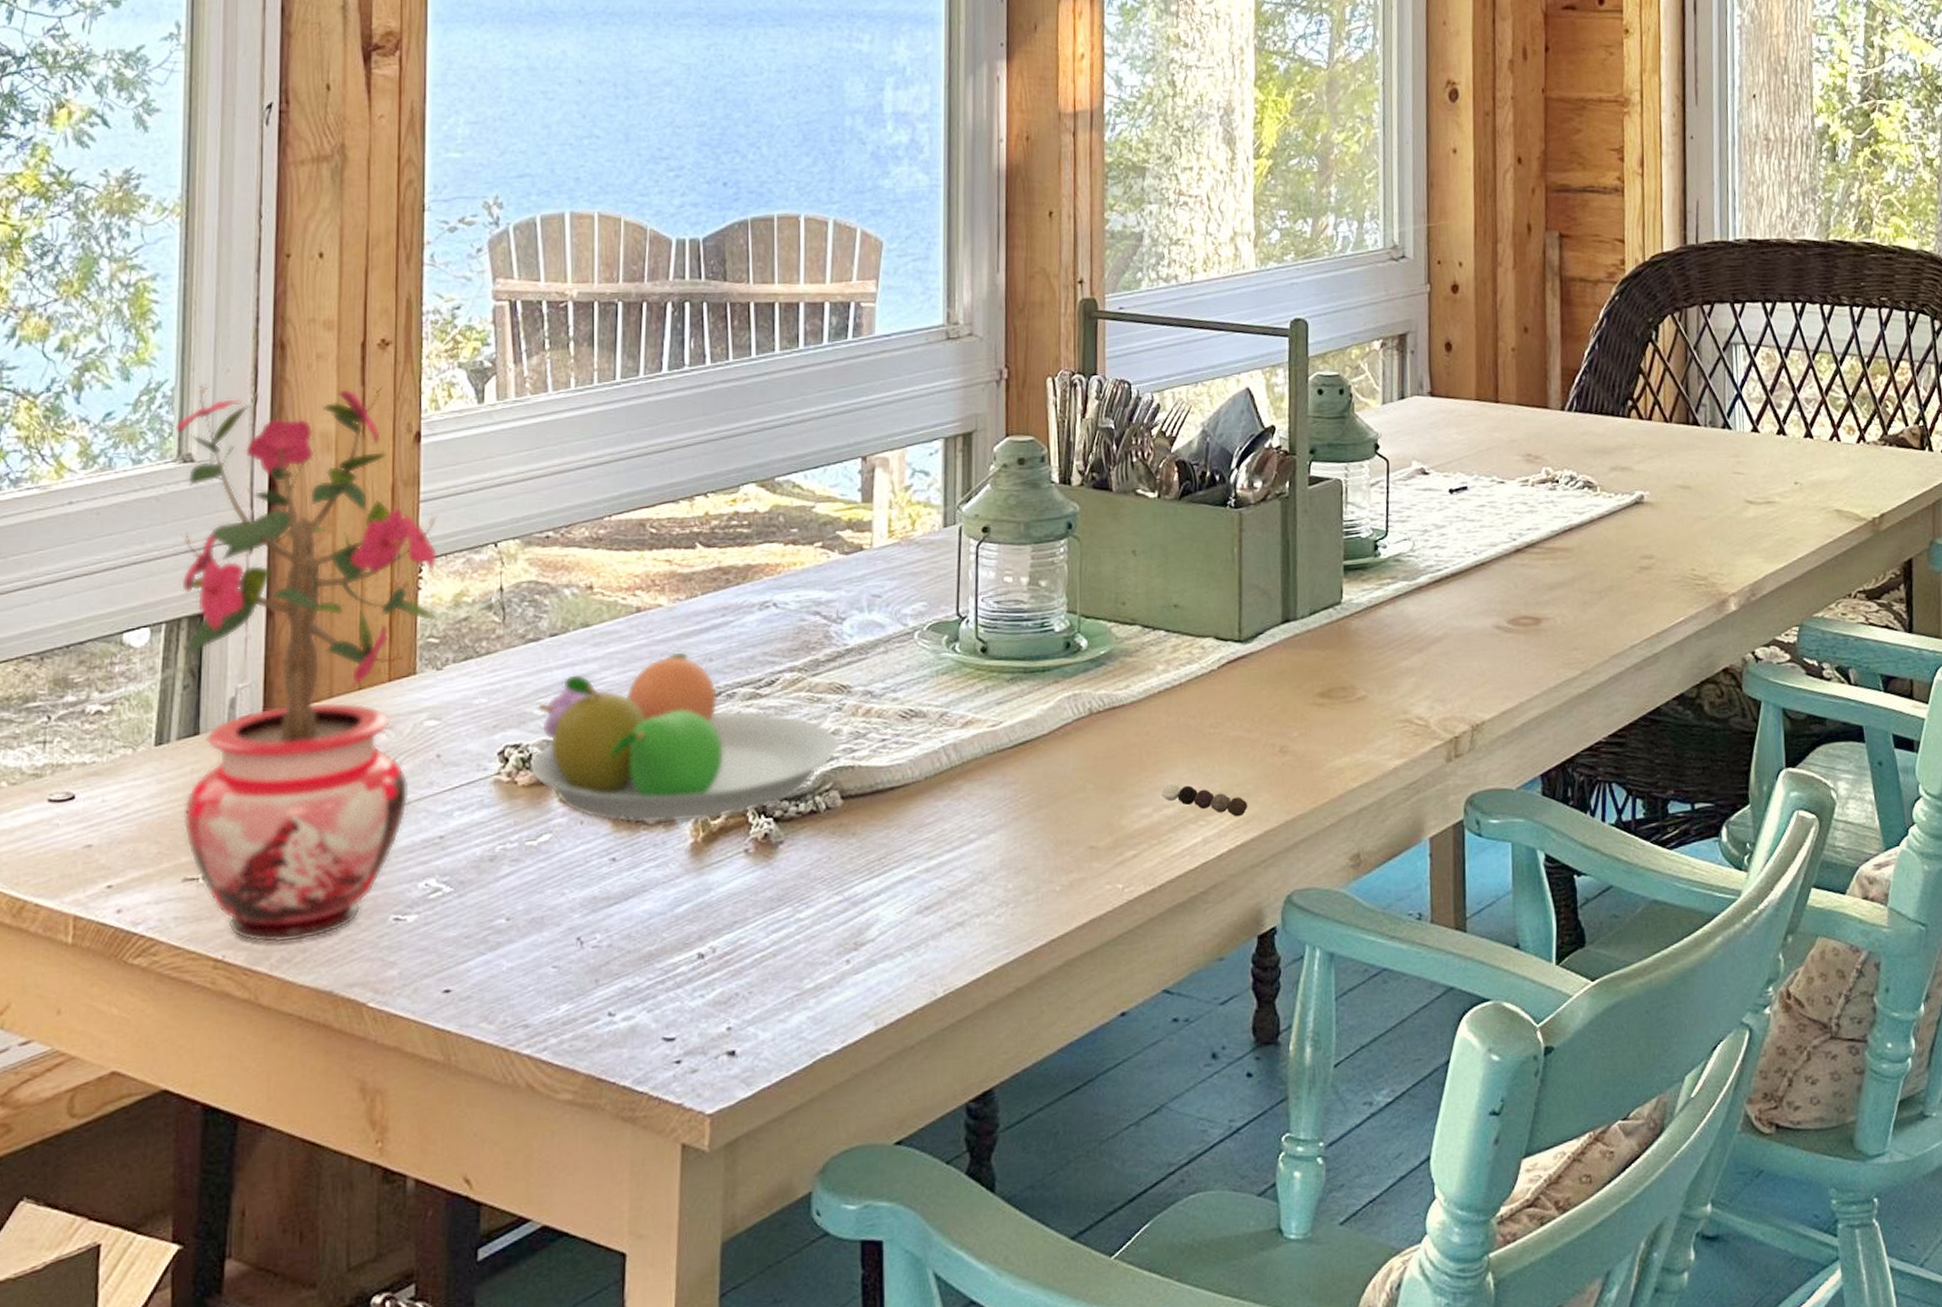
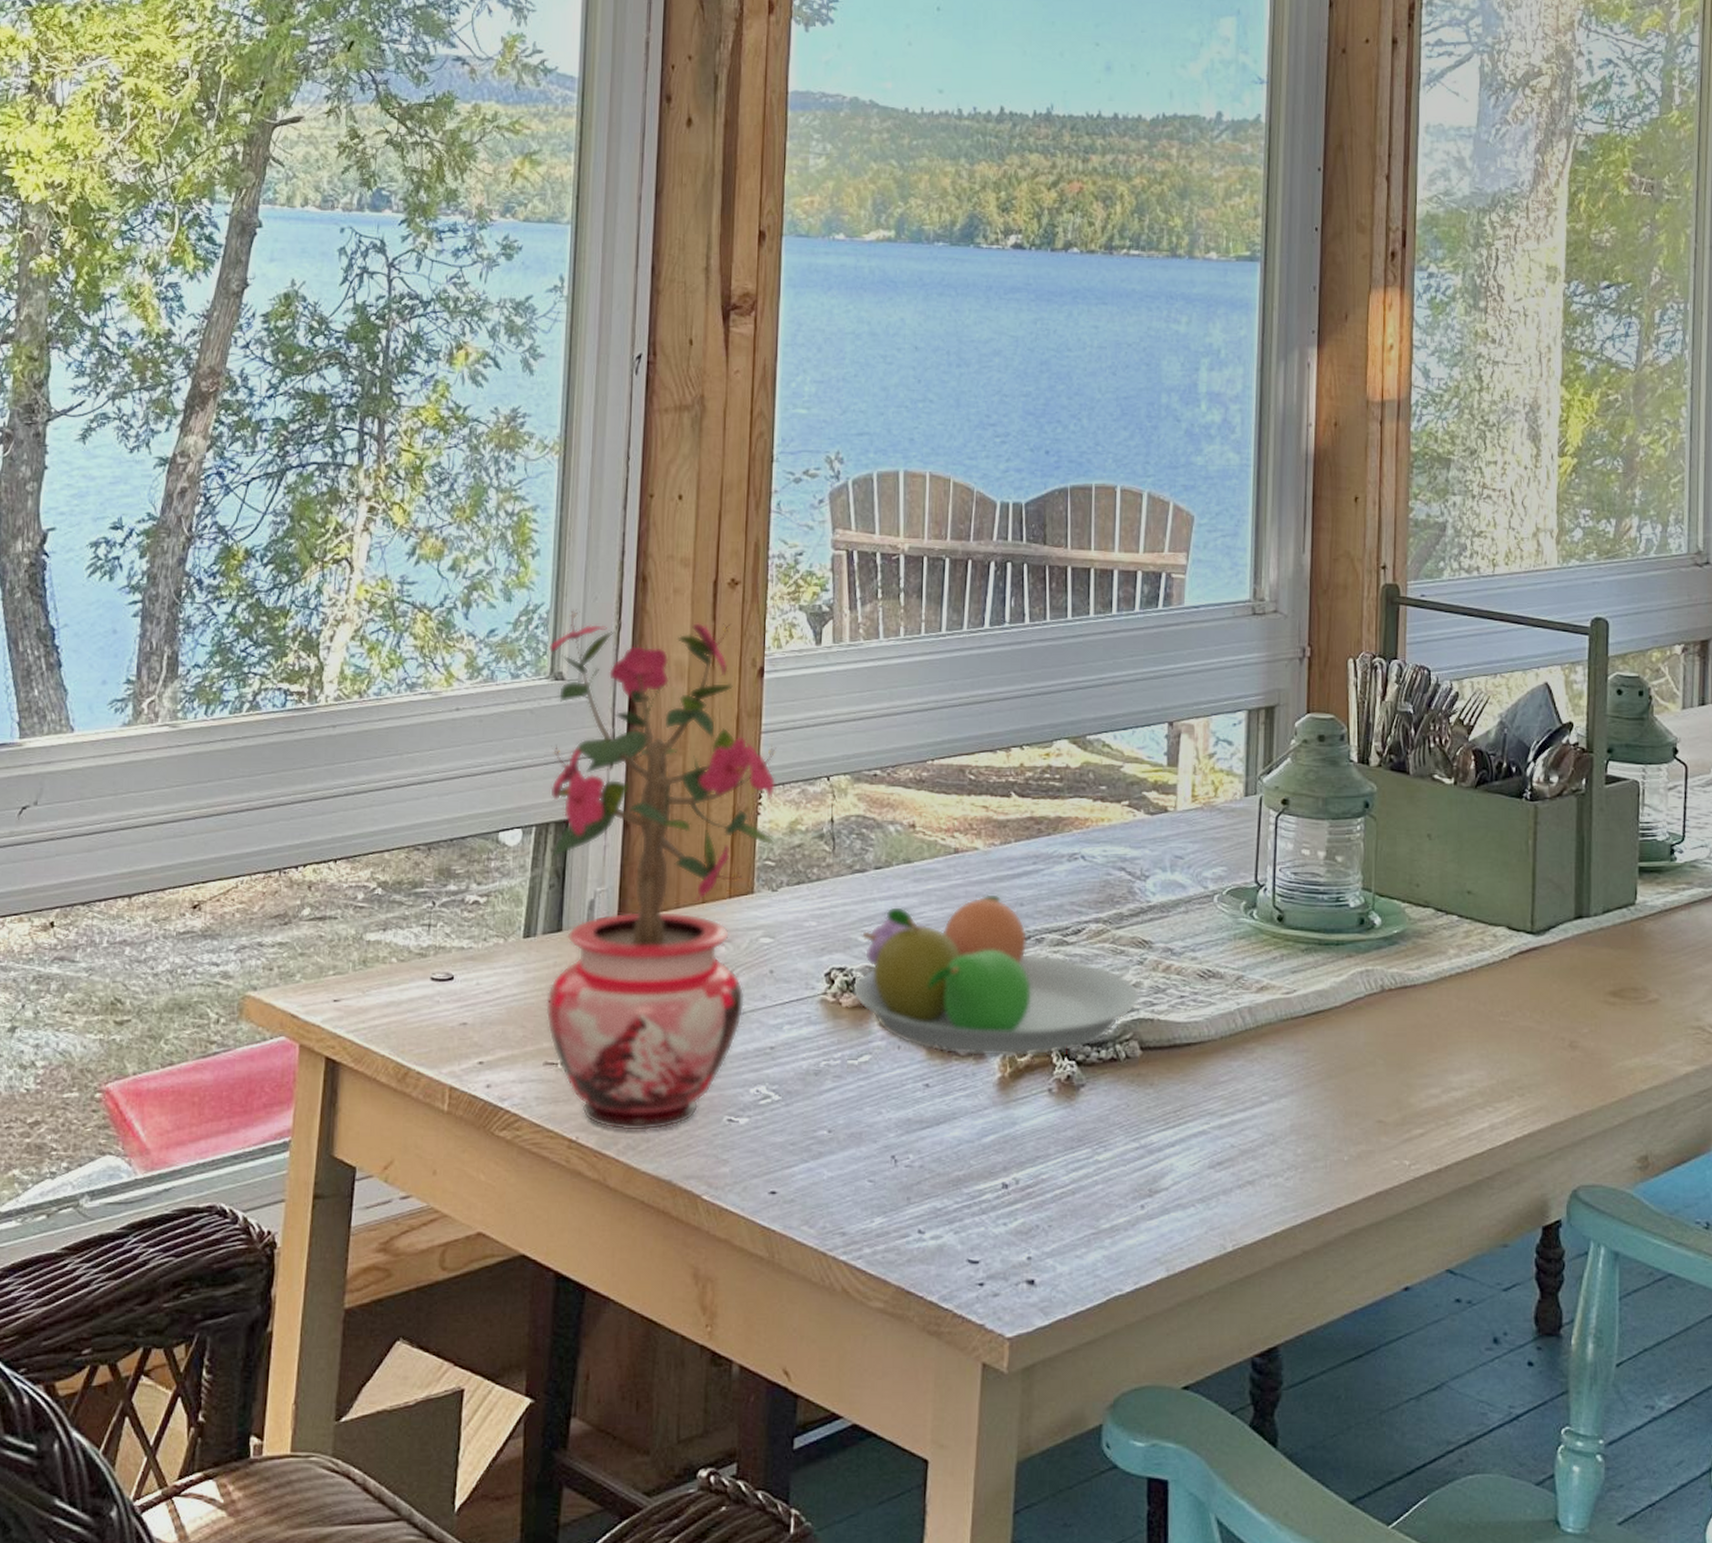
pepper shaker: present [1160,781,1248,817] -> none [1449,1065,1536,1107]

